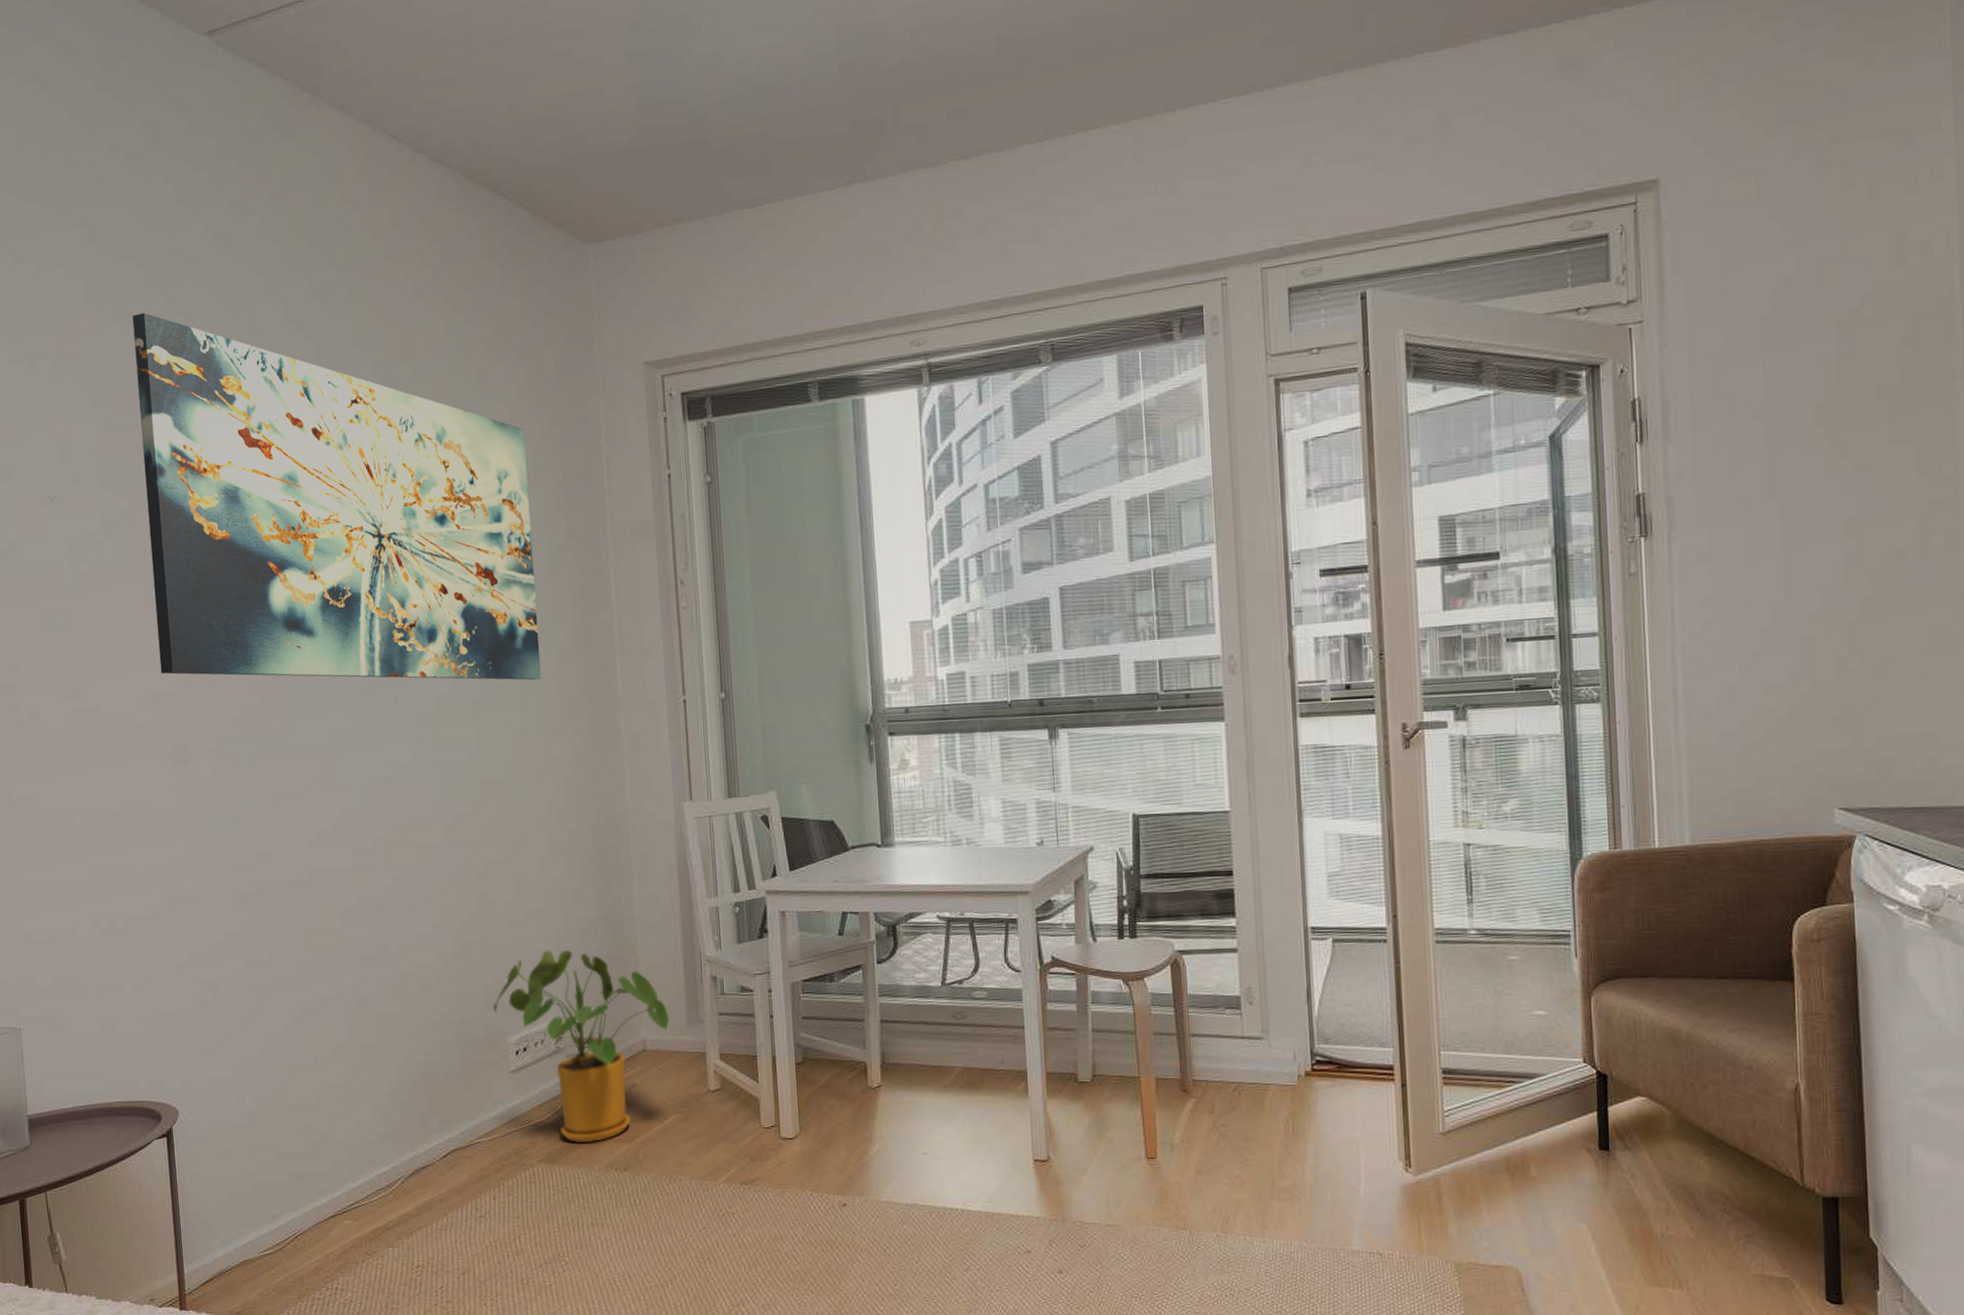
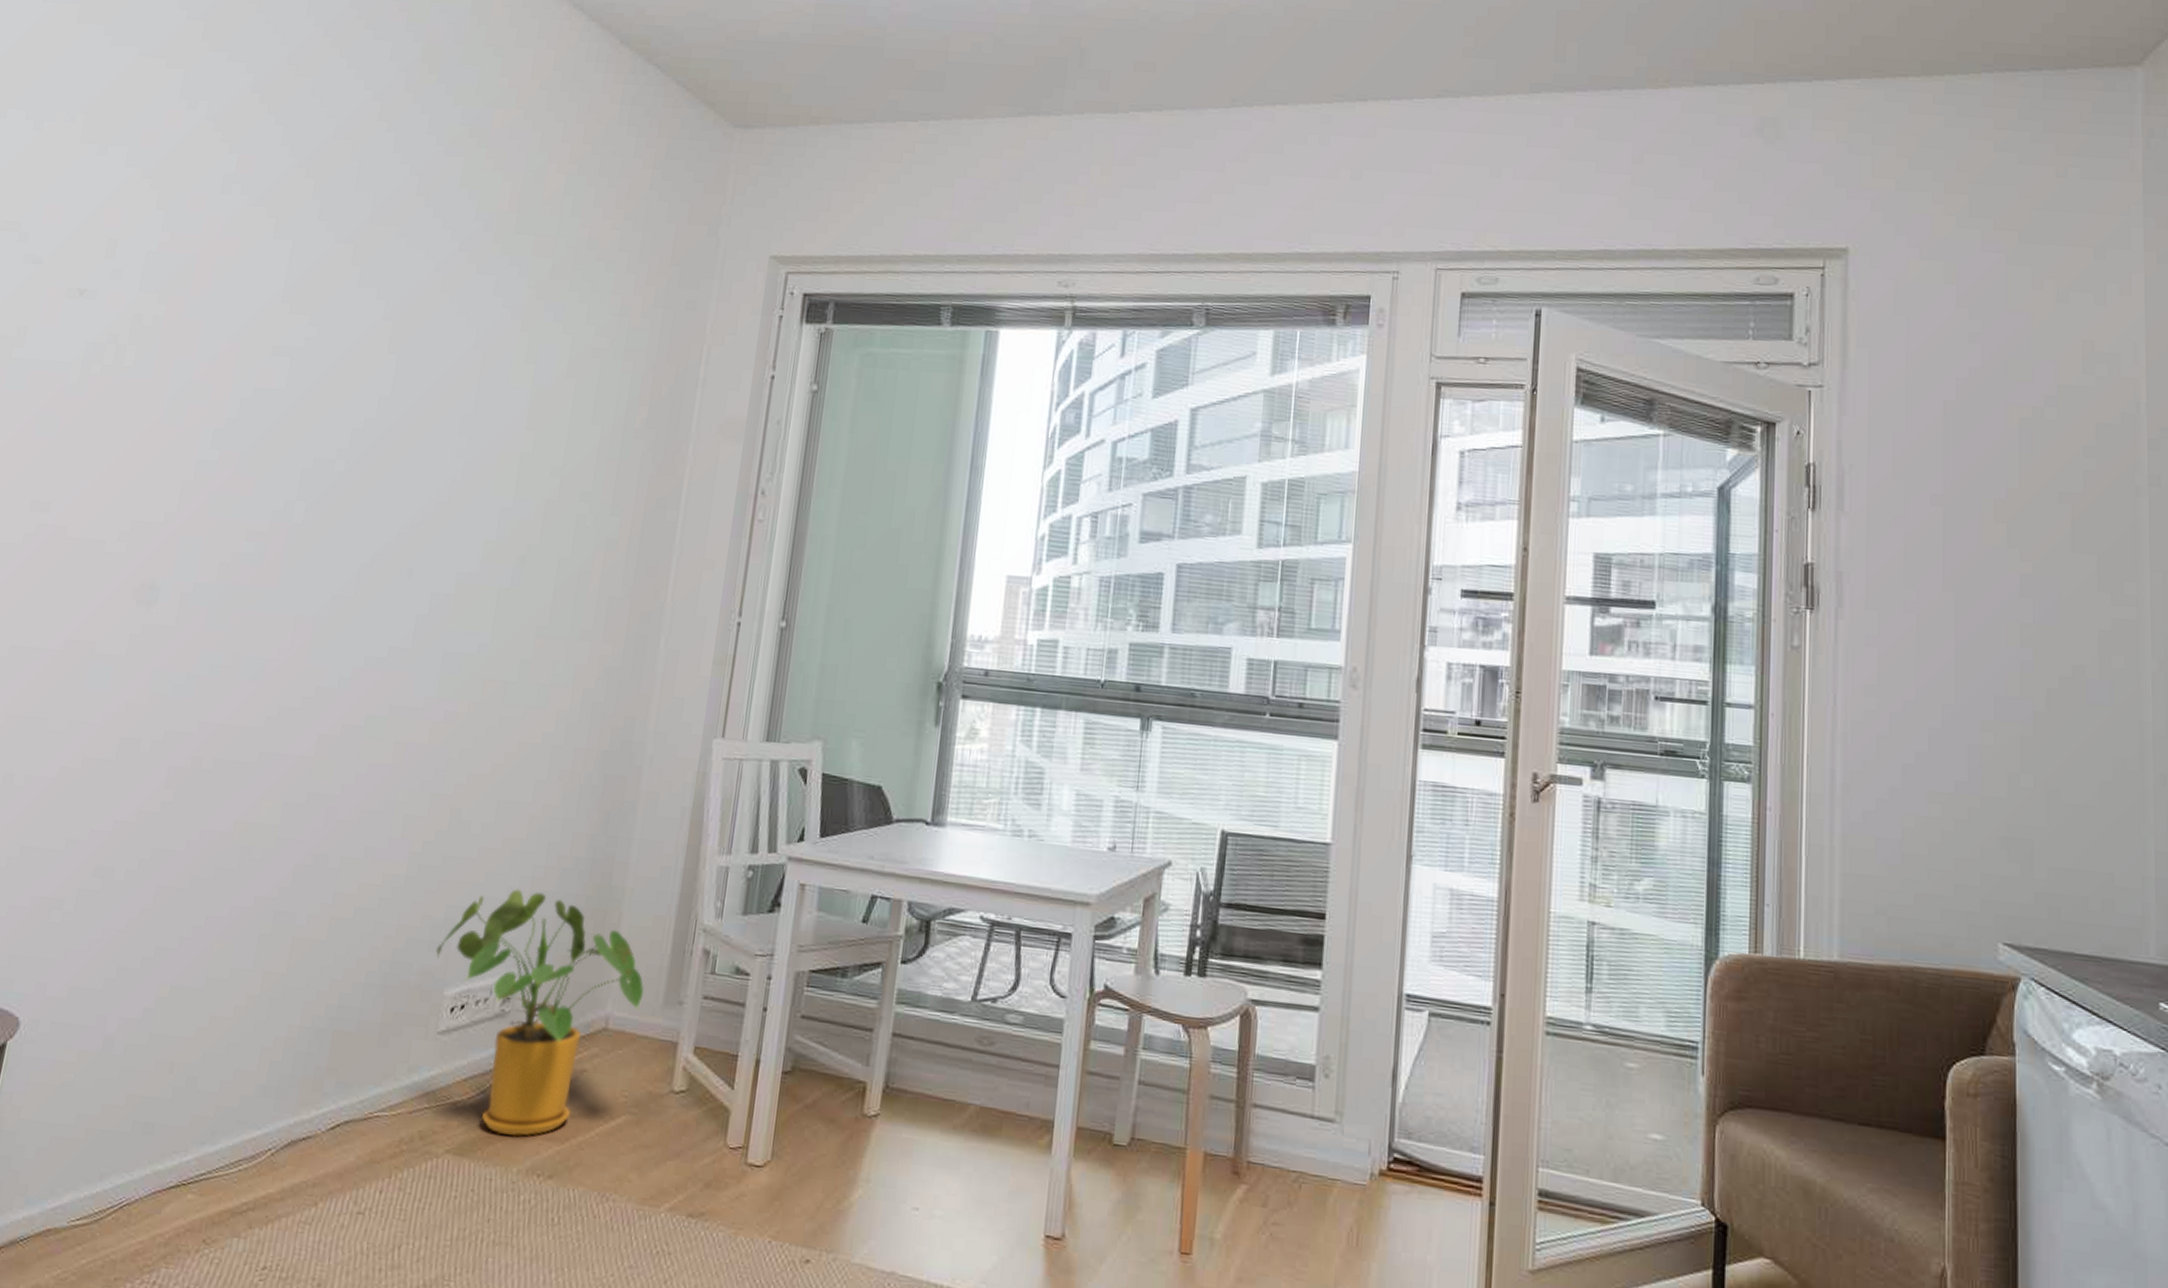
wall art: present [132,312,542,680] -> none [150,117,625,574]

